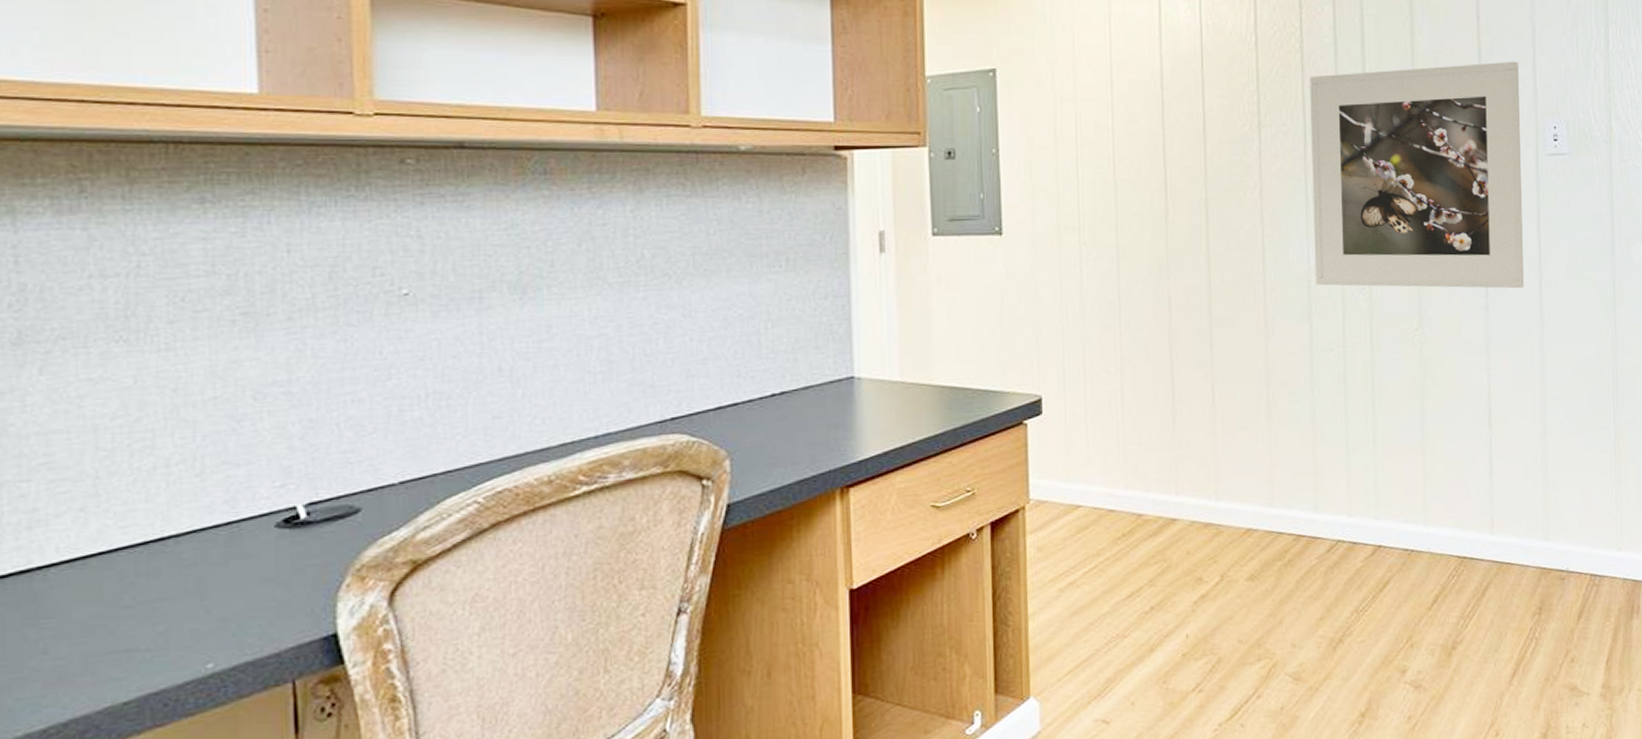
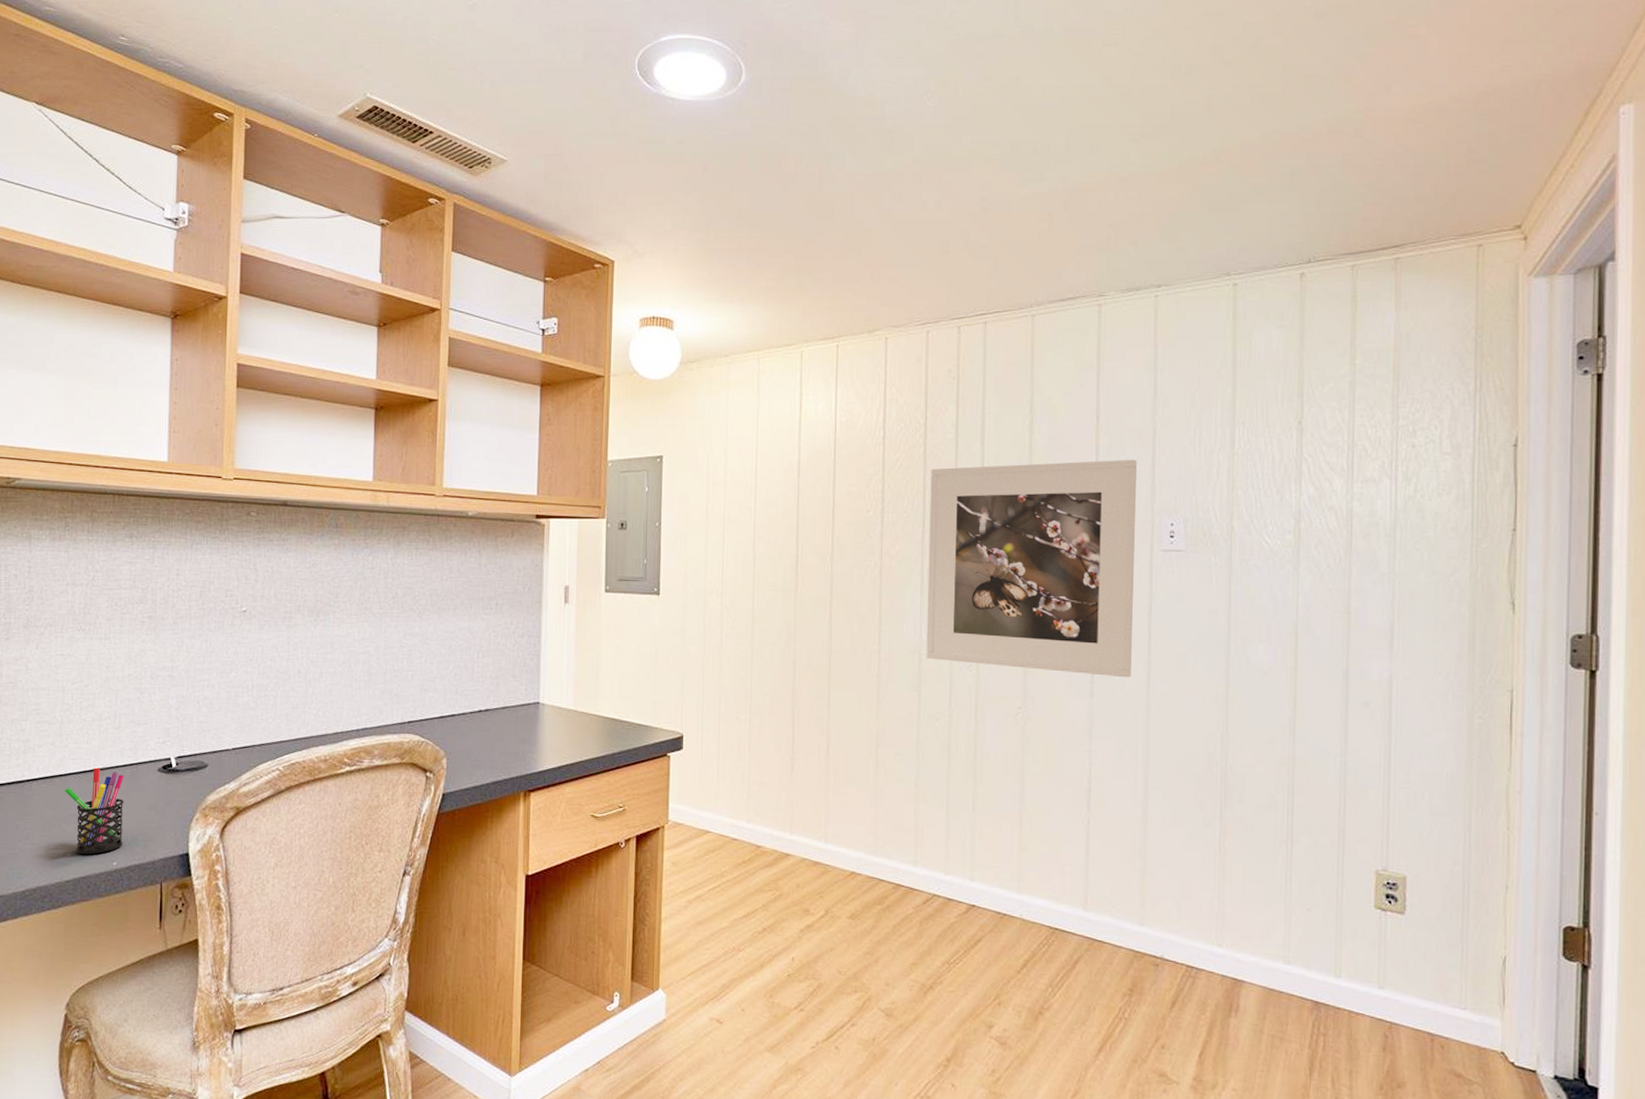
pen holder: none [108,534,222,661] -> present [64,768,124,854]

